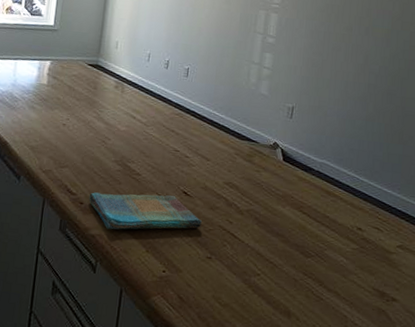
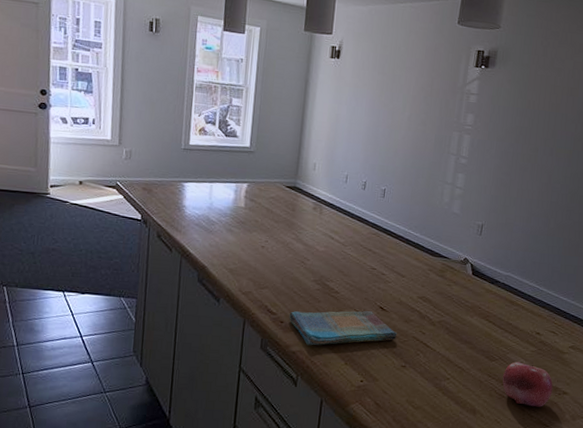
fruit: none [320,260,380,315] -> present [502,362,553,407]

